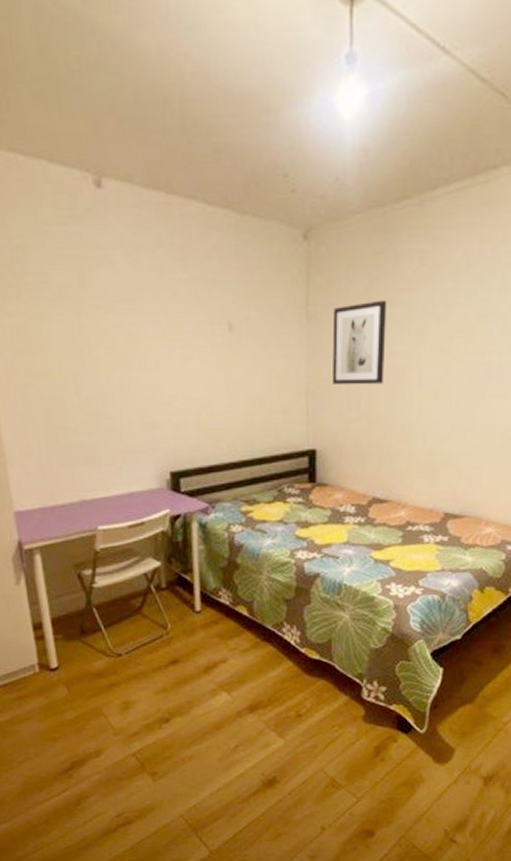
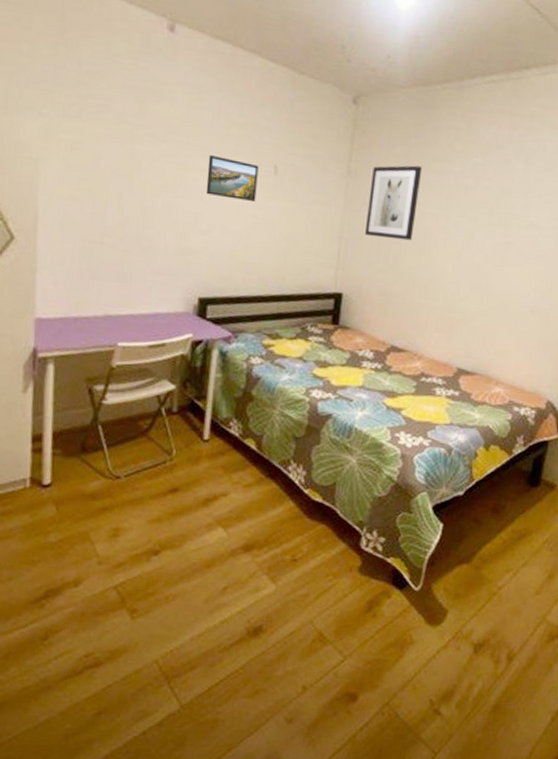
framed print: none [158,319,214,365] -> present [205,154,259,203]

